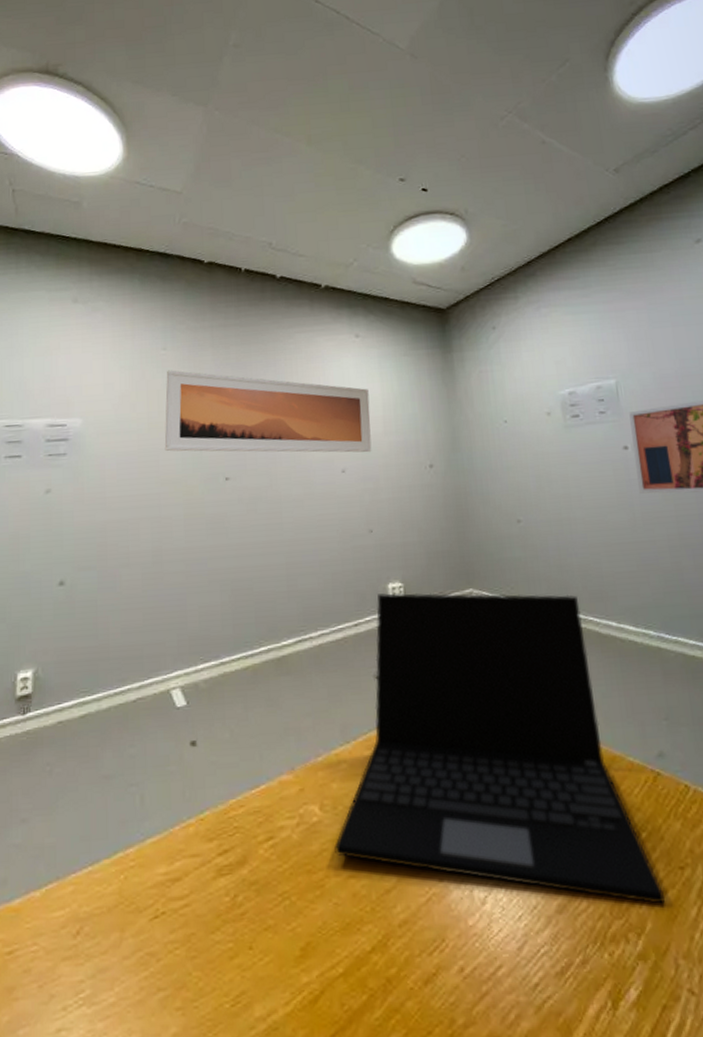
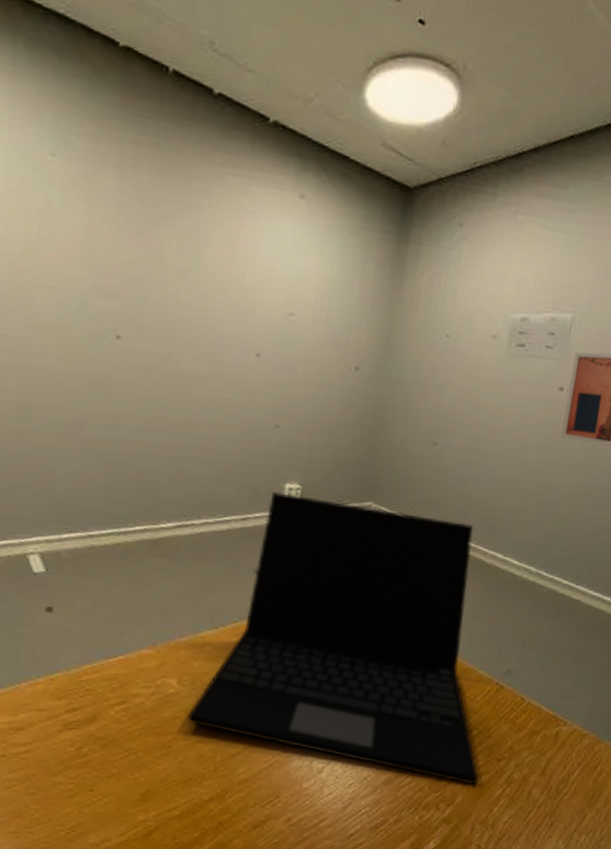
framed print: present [164,370,372,453] -> none [42,184,304,340]

